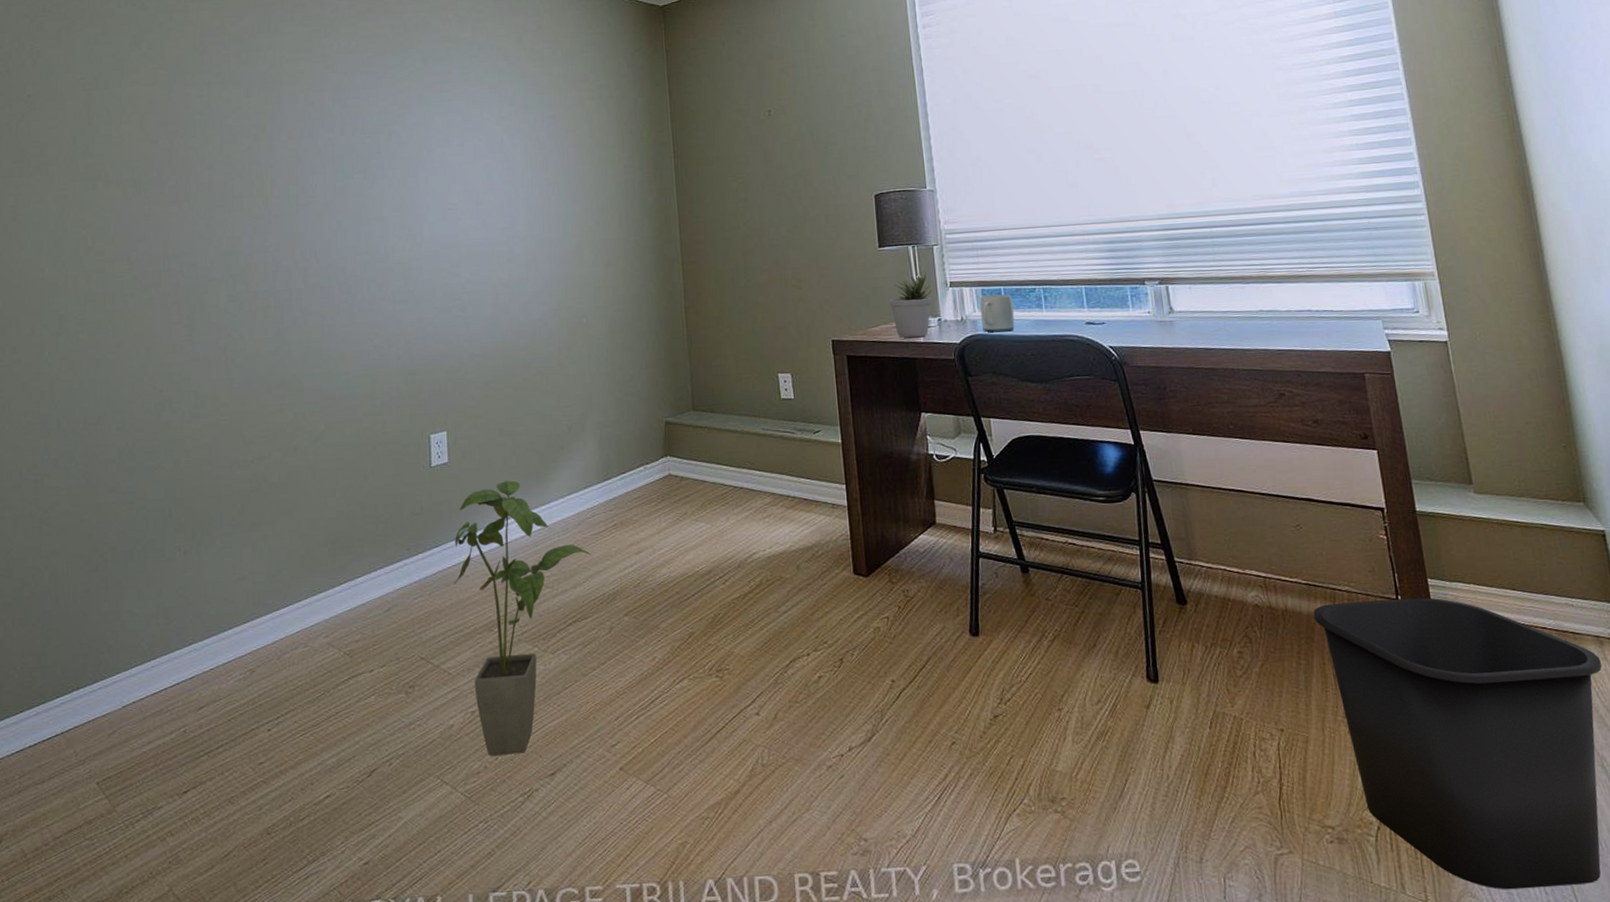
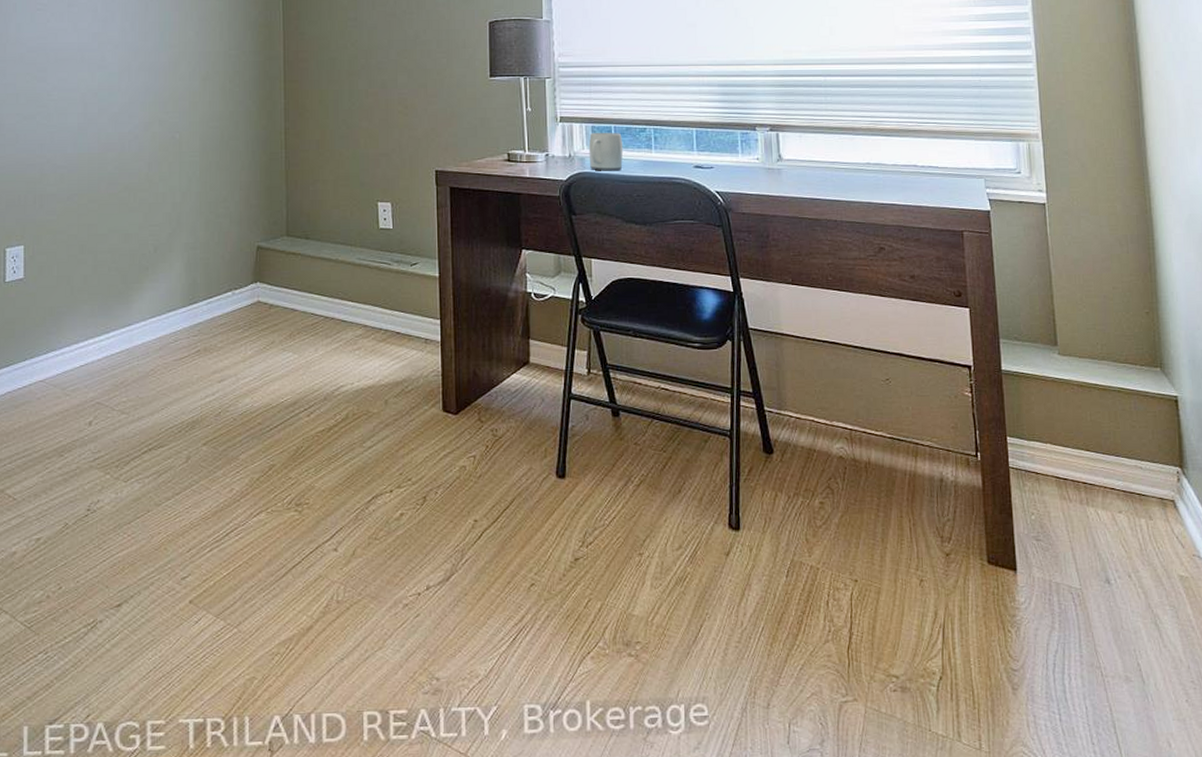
house plant: present [453,480,592,756] -> none [22,300,172,585]
potted plant: present [889,272,932,338] -> none [497,104,542,173]
waste bin: present [1313,597,1602,890] -> none [895,454,1163,740]

